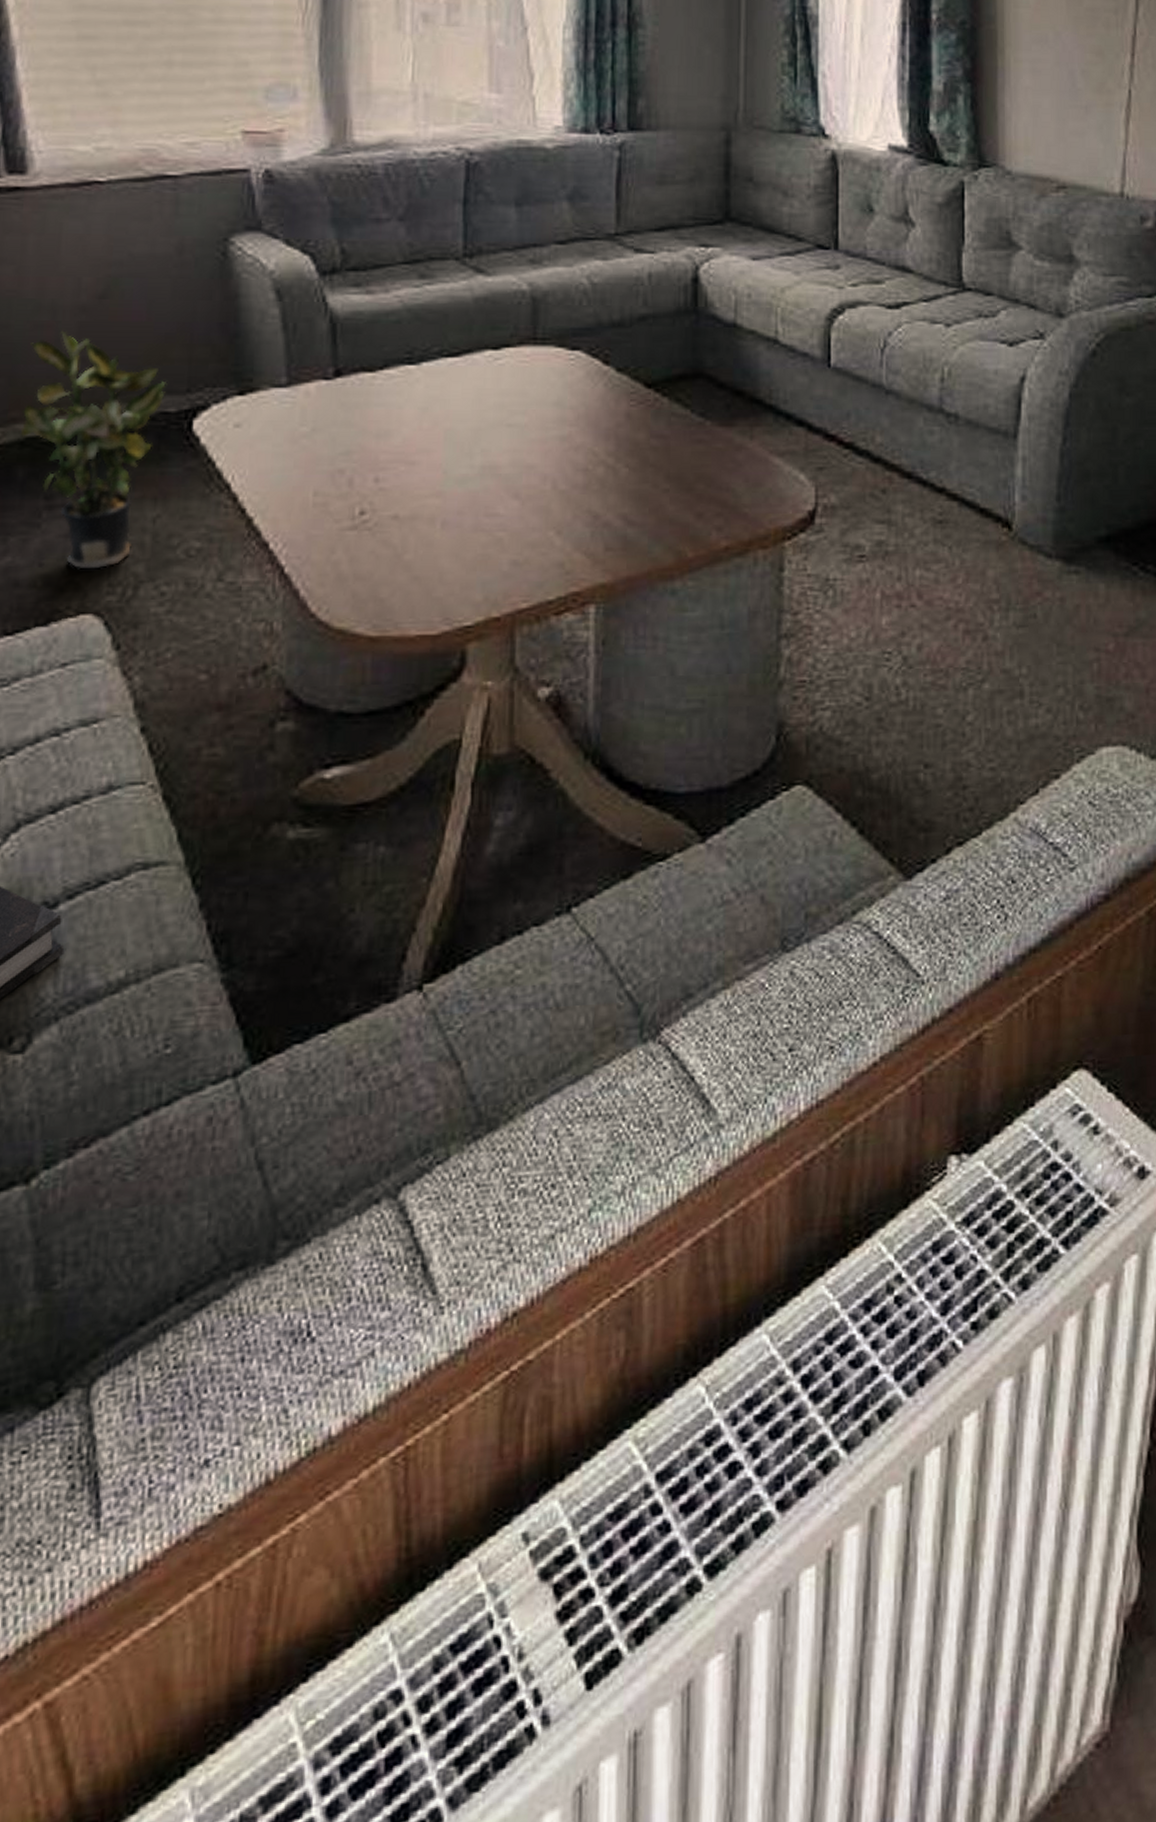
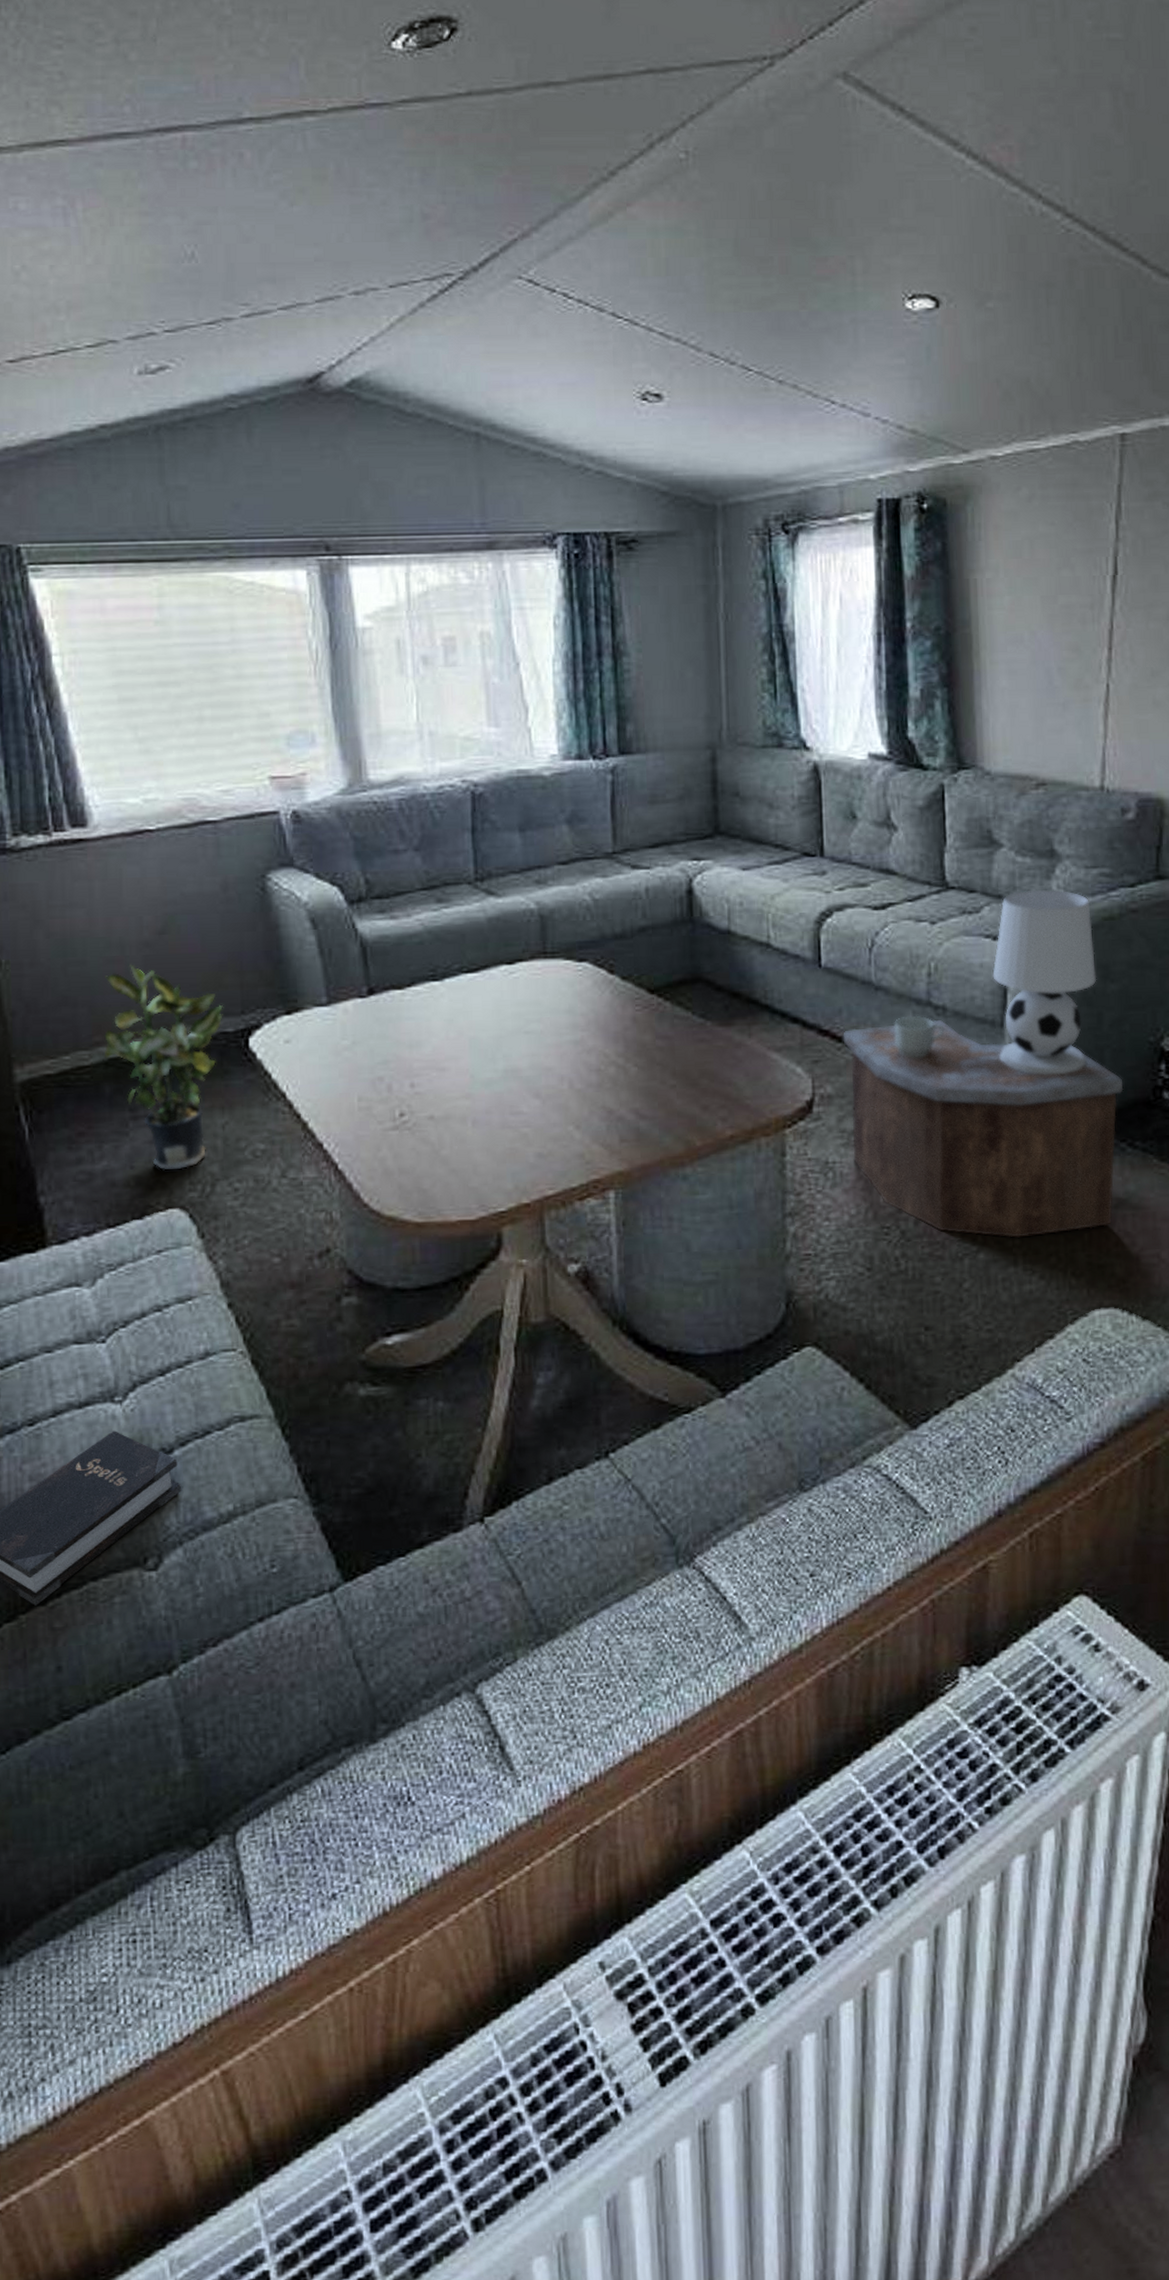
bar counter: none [850,429,1137,667] -> present [843,1020,1124,1238]
mug: none [903,422,955,468] -> present [893,1015,943,1058]
table lamp: none [1007,295,1113,490] -> present [992,889,1097,1074]

